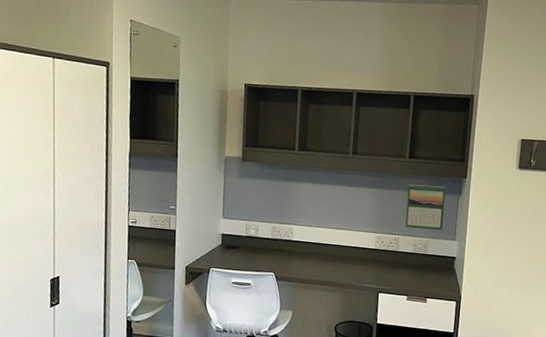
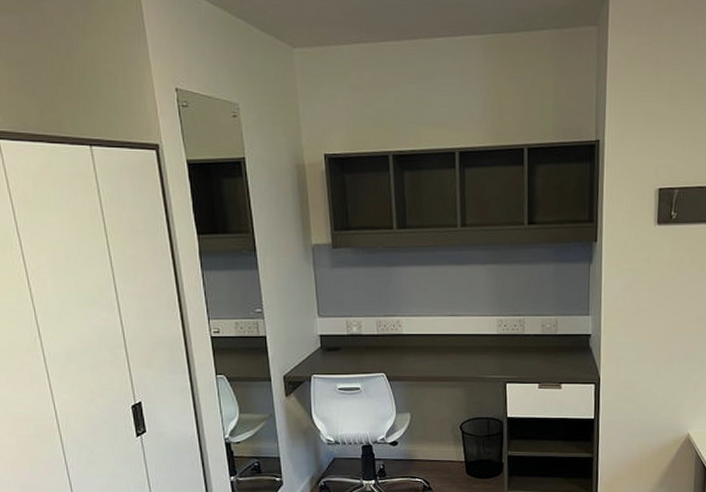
calendar: present [405,184,446,230] -> none [529,254,574,306]

